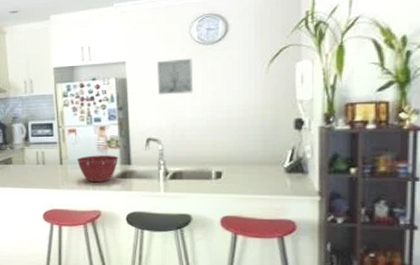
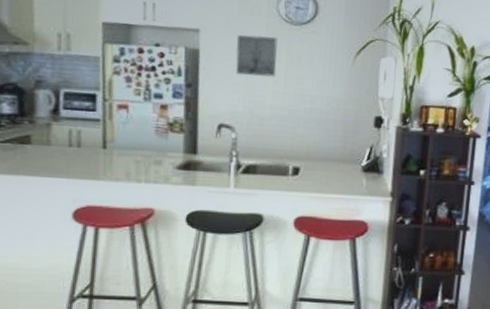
mixing bowl: present [76,155,119,183] -> none [126,139,183,174]

